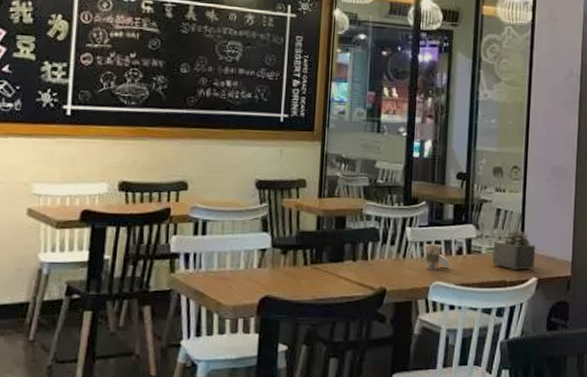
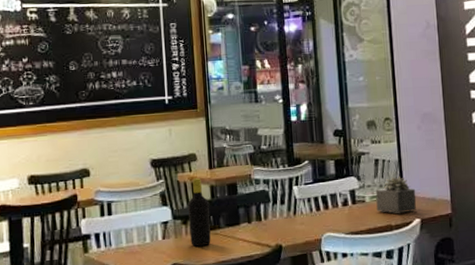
bottle: none [288,205,314,280] -> present [188,177,211,247]
cup: present [424,244,451,270] -> none [312,198,339,223]

